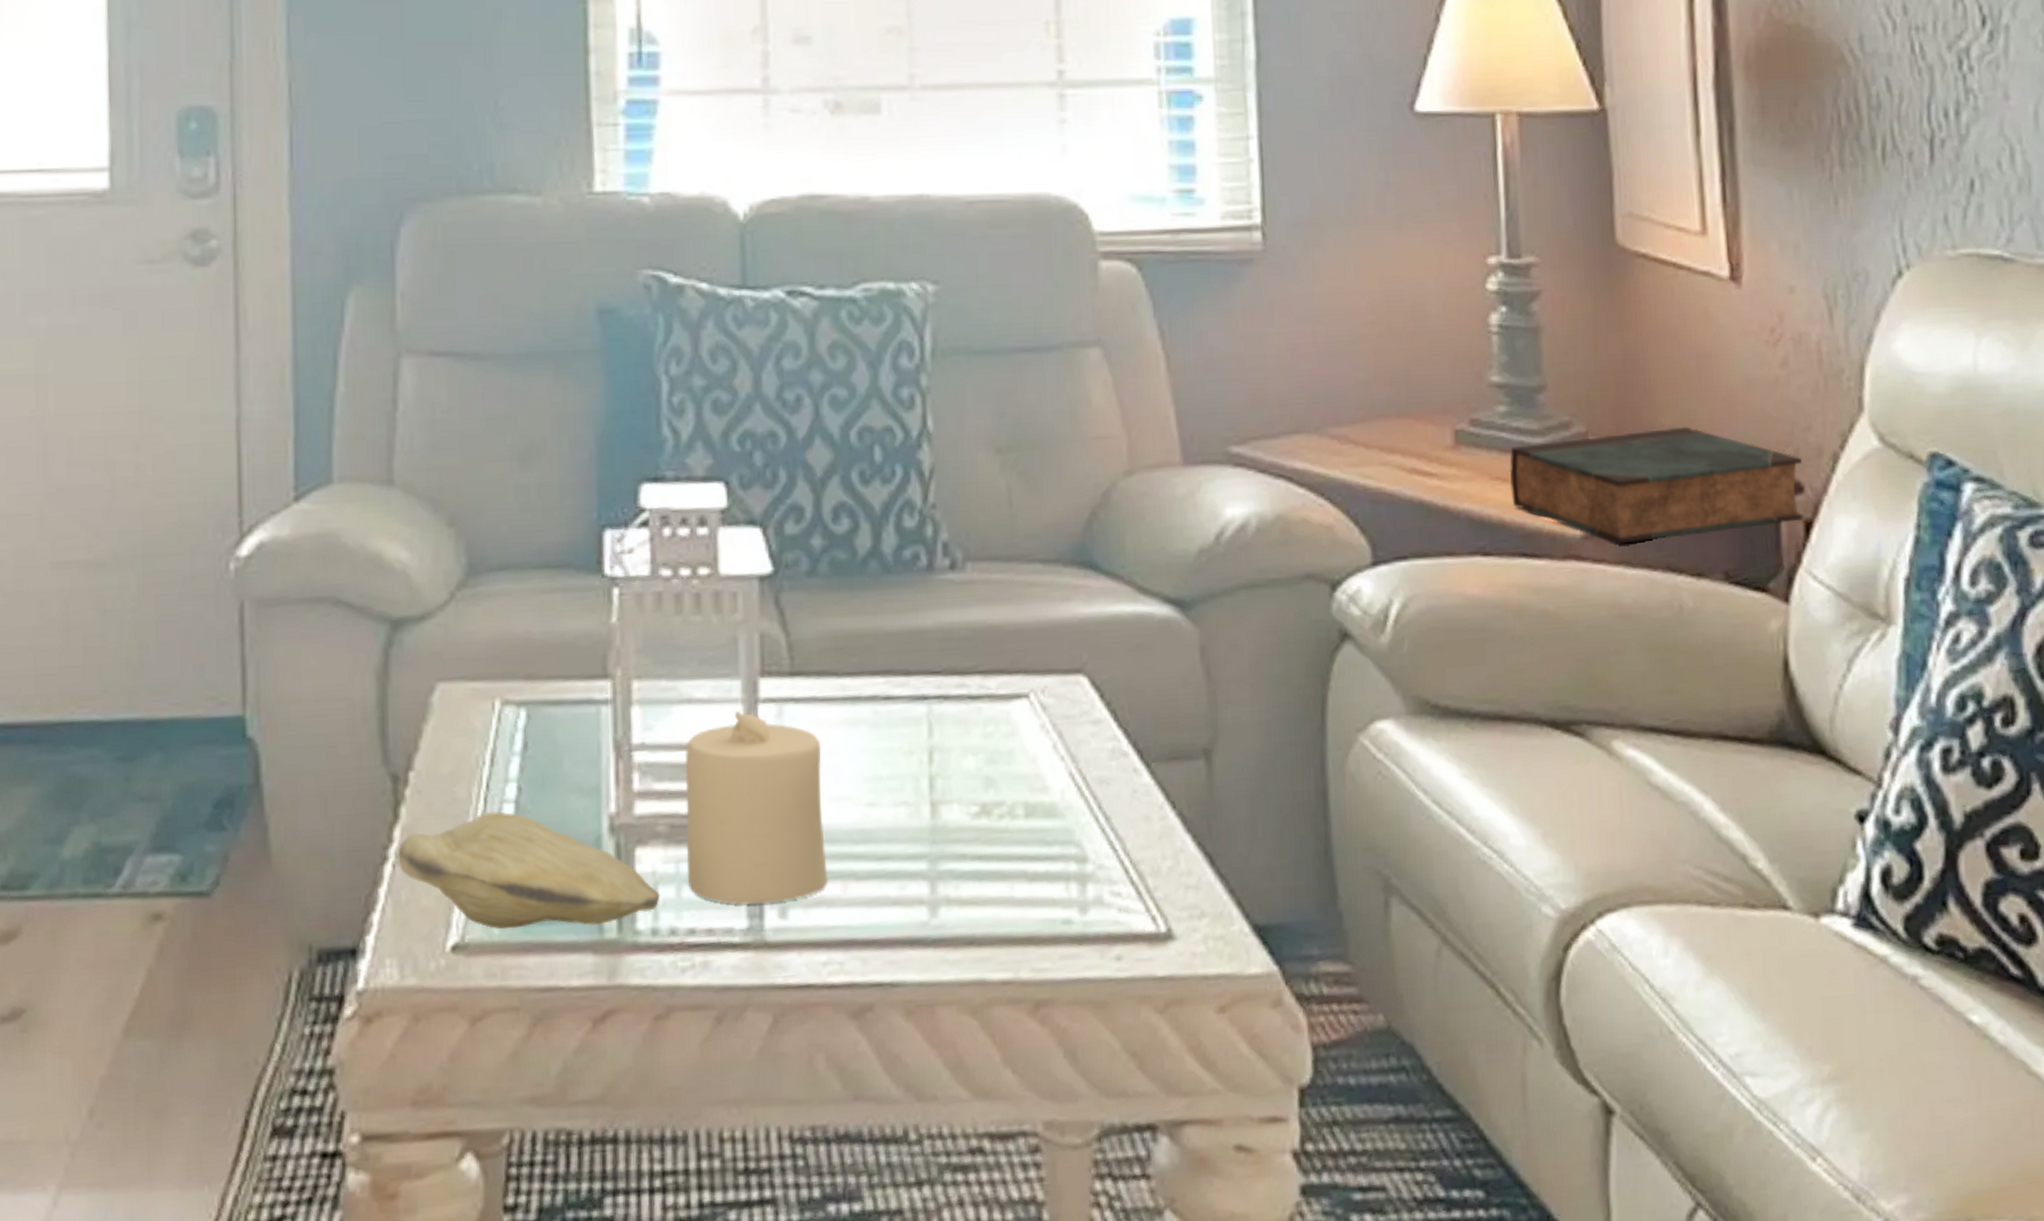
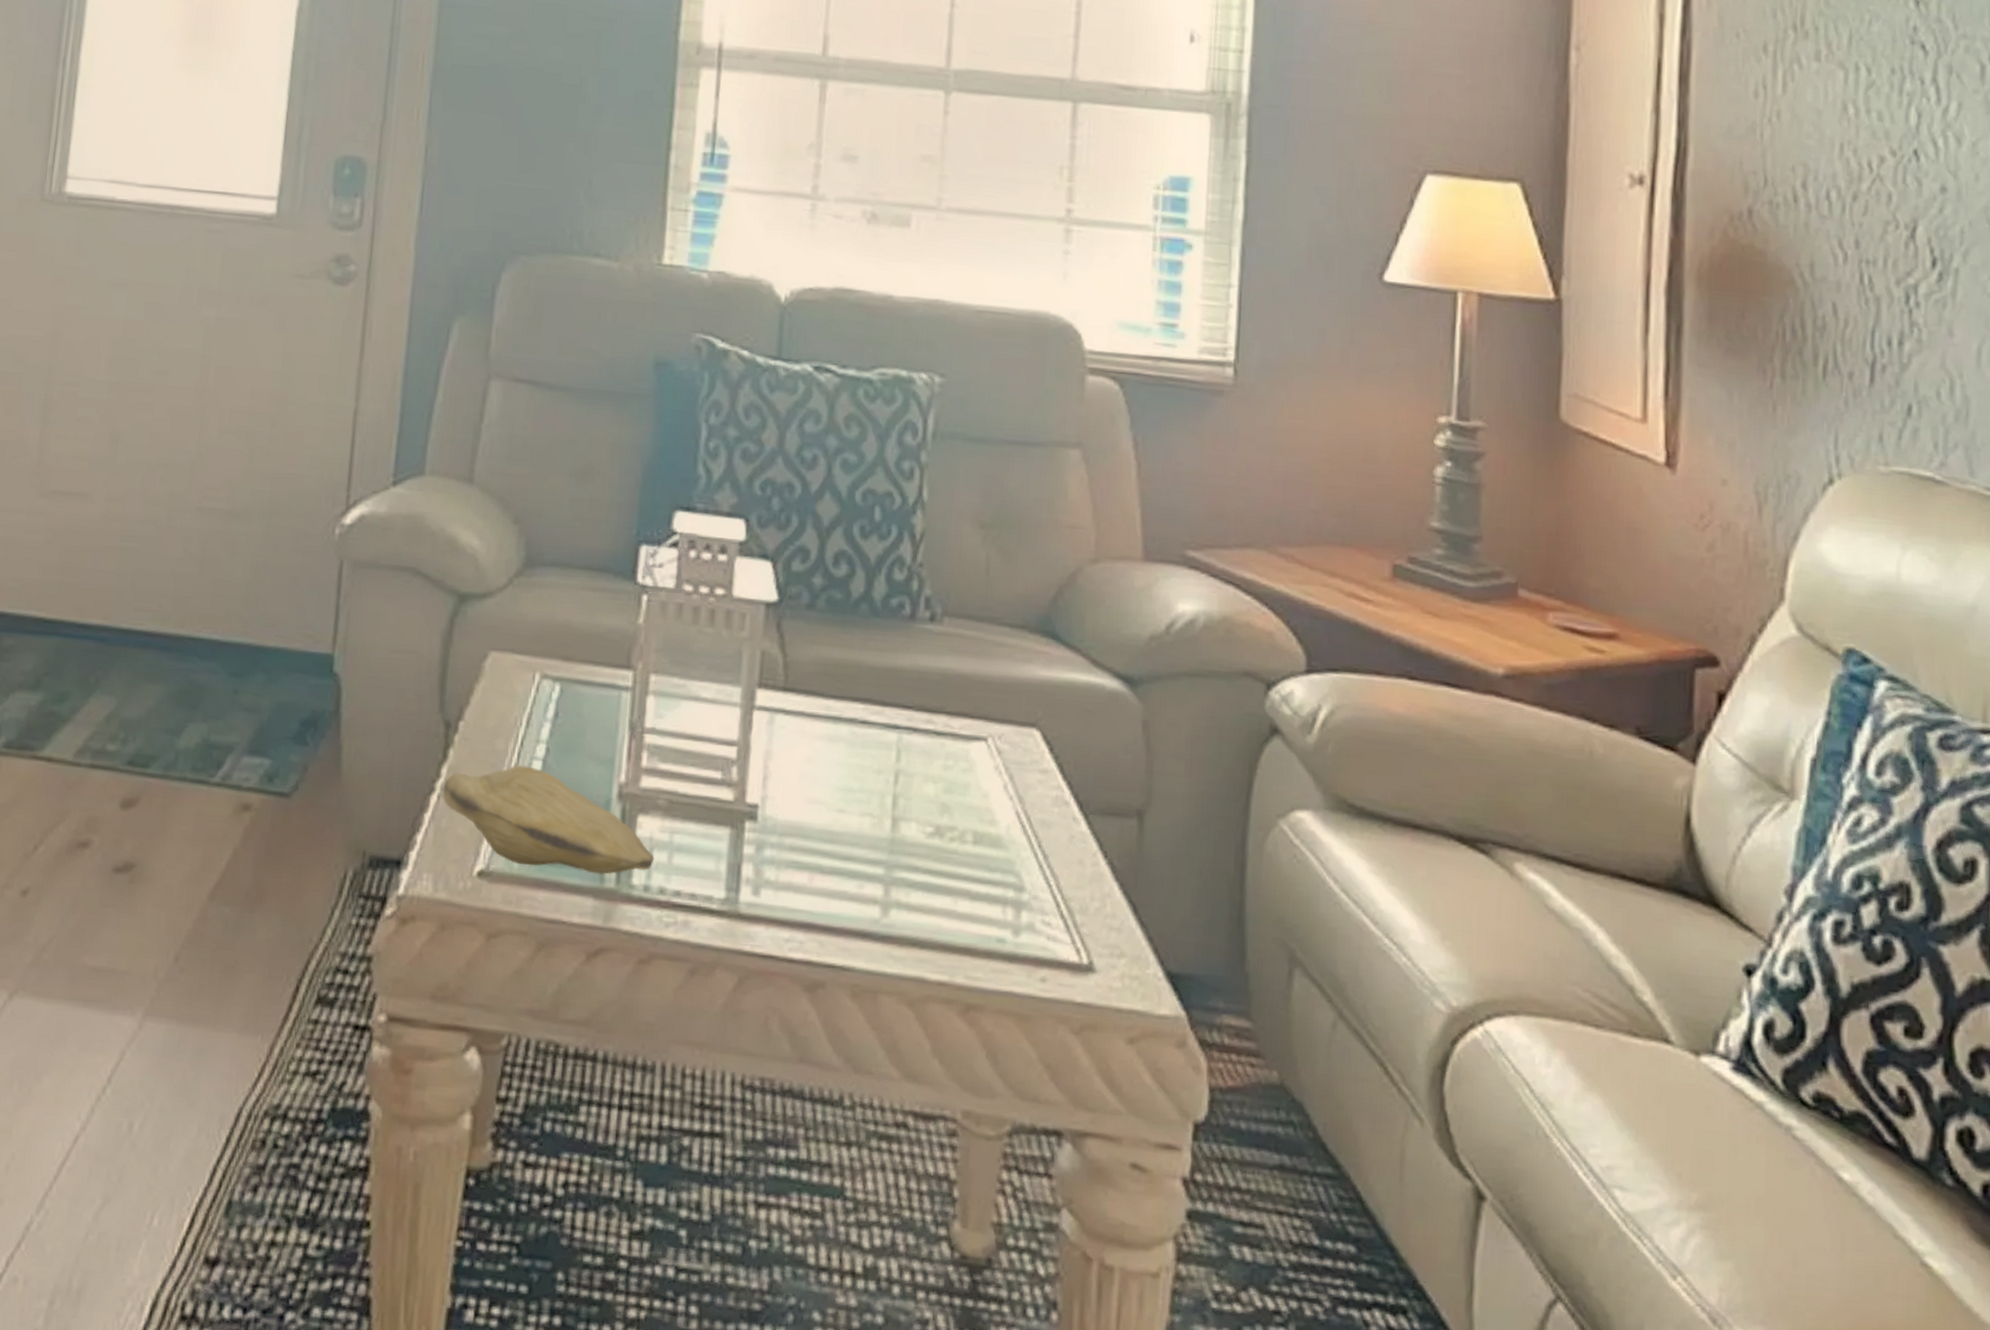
candle: present [684,711,828,905] -> none [678,713,803,882]
book: present [1509,426,1804,545] -> none [1440,586,1721,692]

